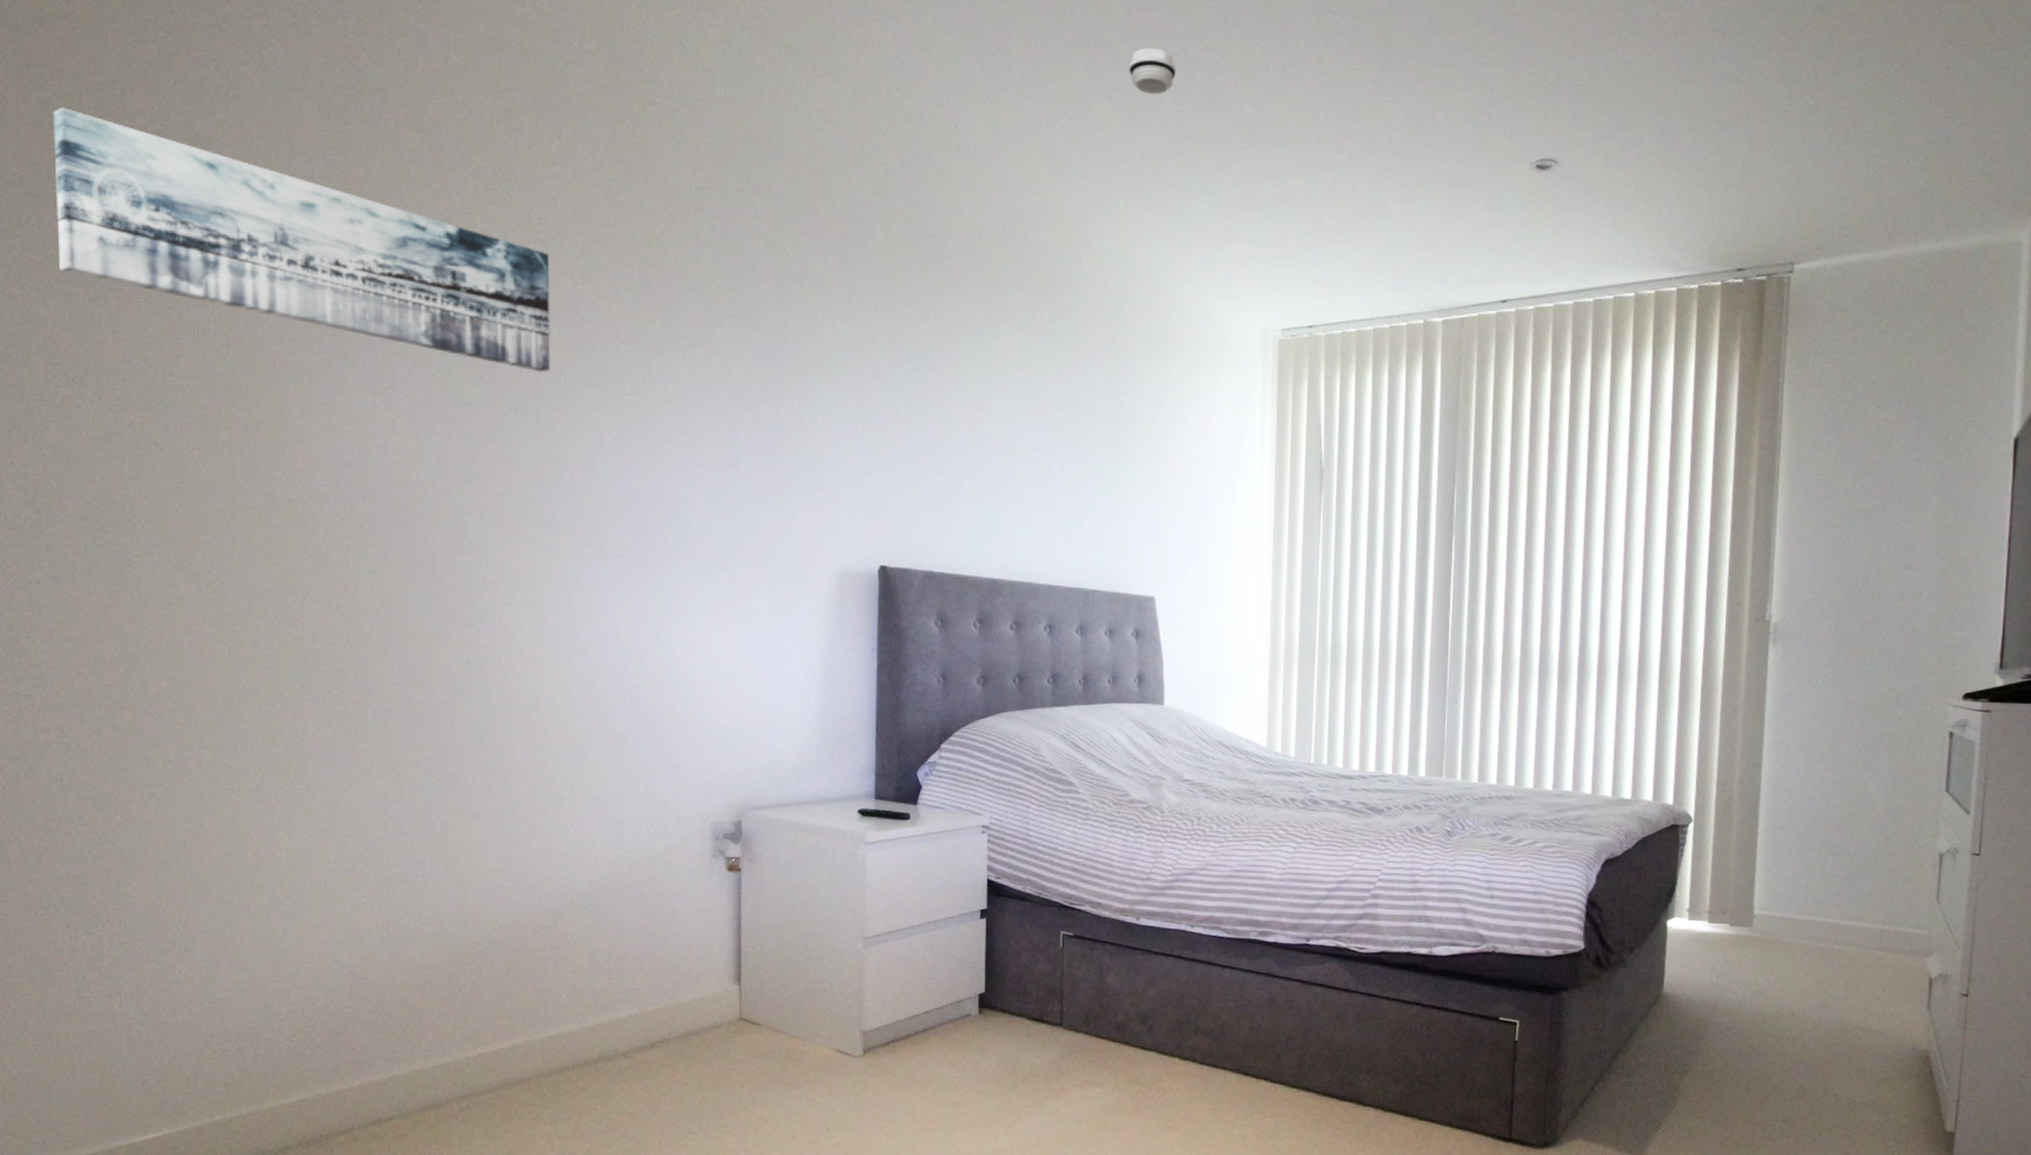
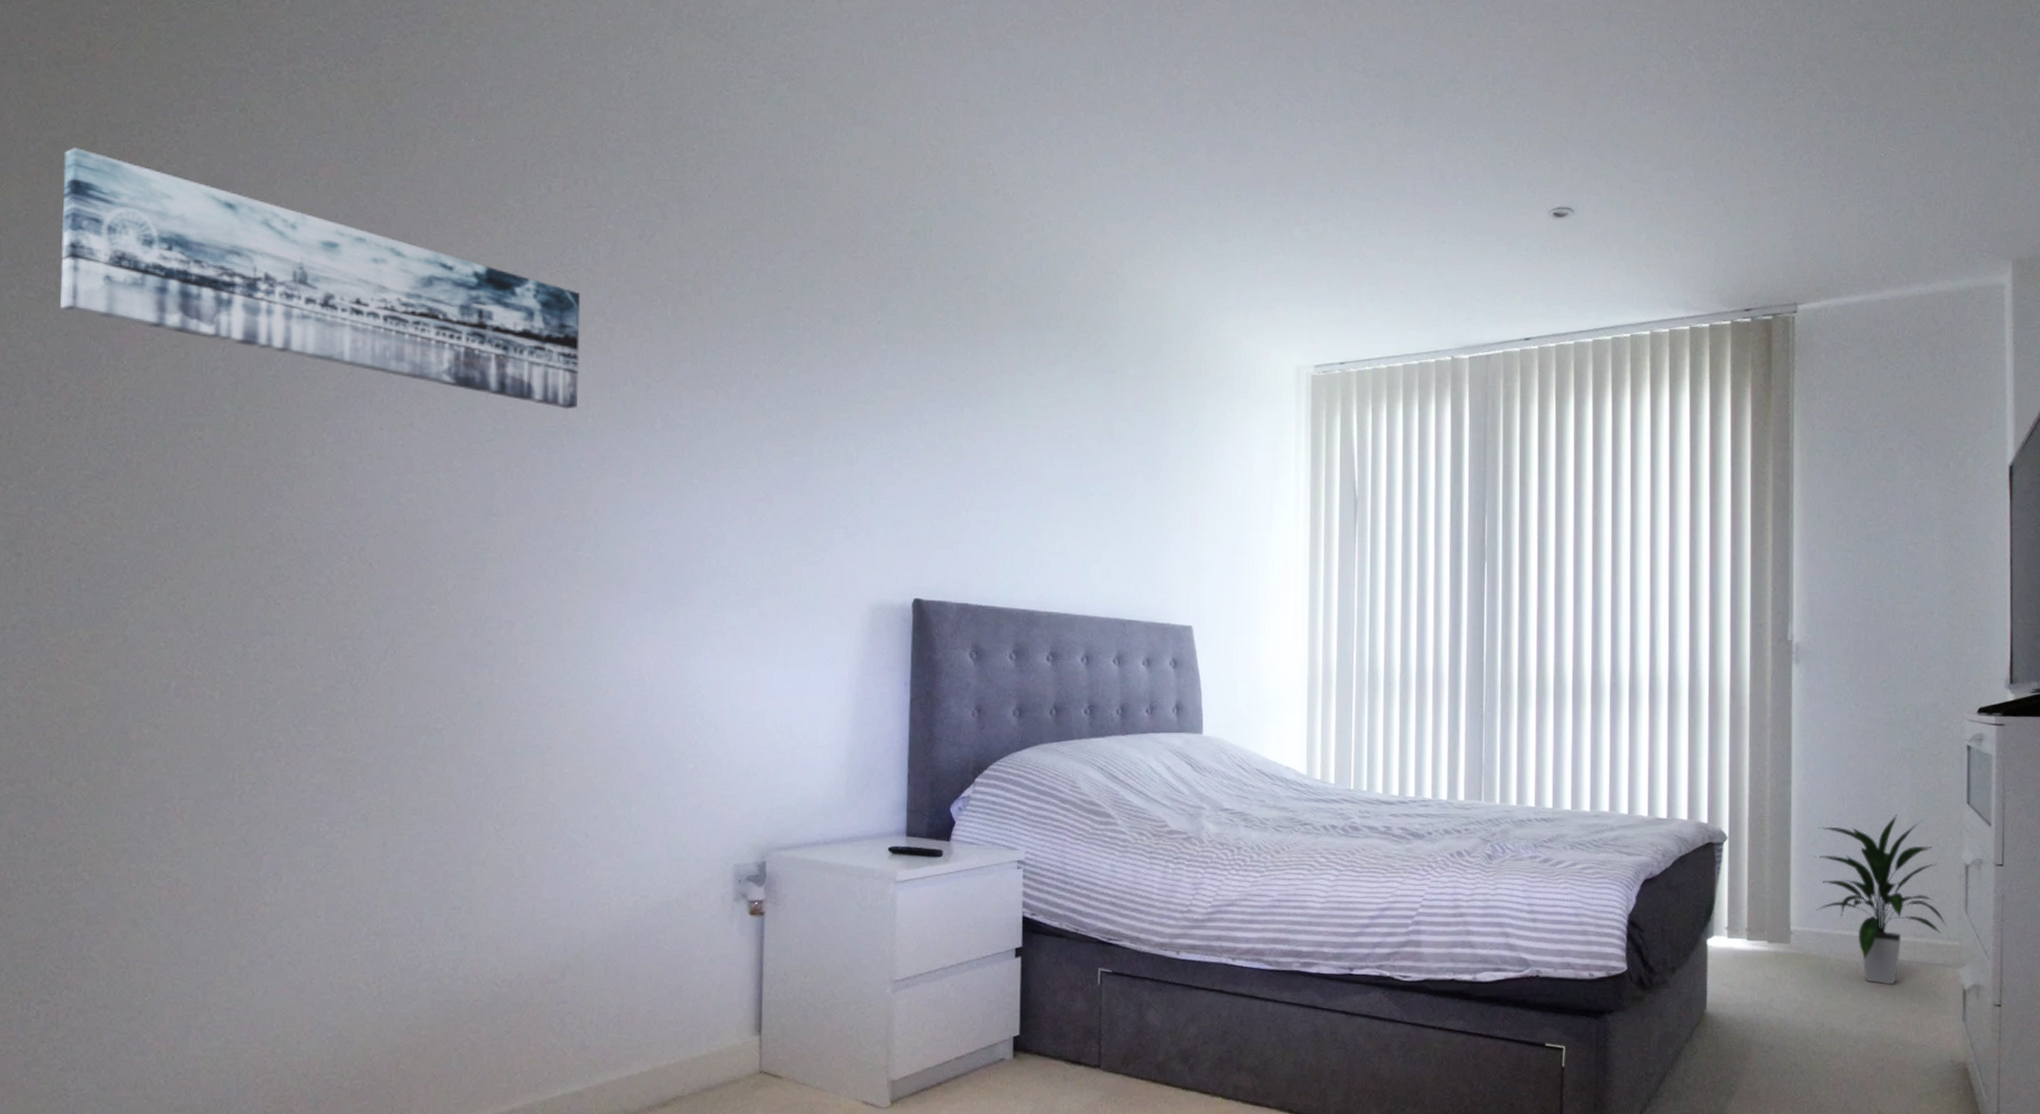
smoke detector: present [1129,47,1176,95] -> none [1163,101,1209,145]
indoor plant: none [1781,801,1916,971] -> present [1814,815,1946,985]

